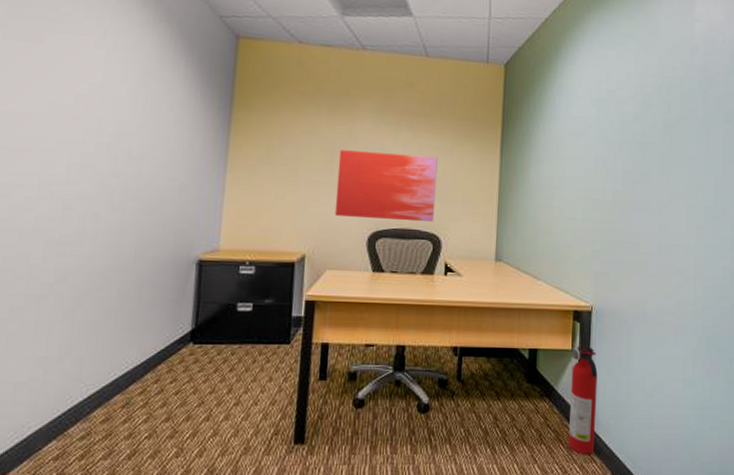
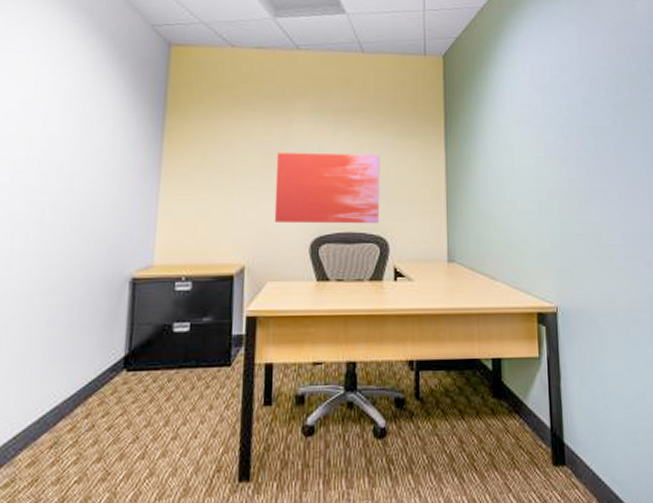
fire extinguisher: present [568,344,598,454] -> none [540,350,575,479]

